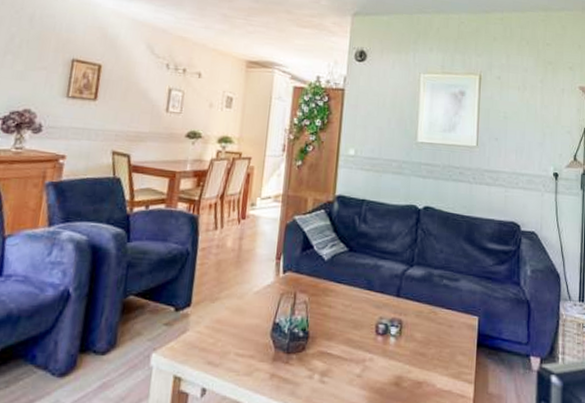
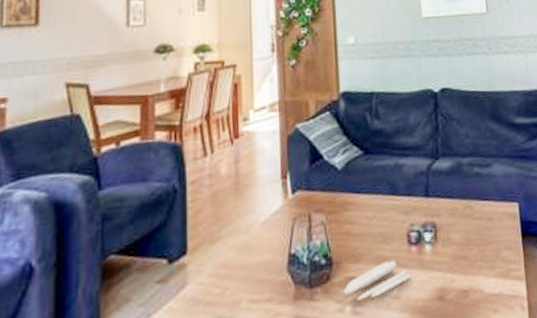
candle: none [315,344,375,373] -> present [343,260,412,301]

